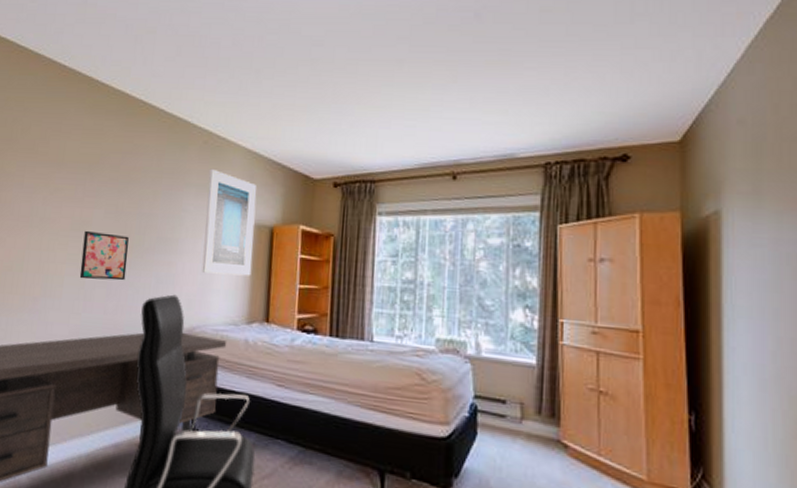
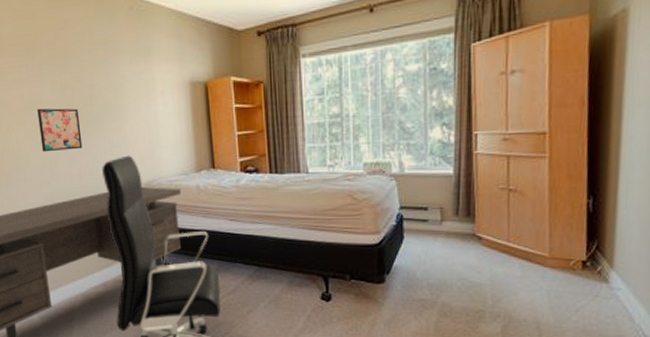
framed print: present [202,168,257,276] -> none [139,33,193,132]

